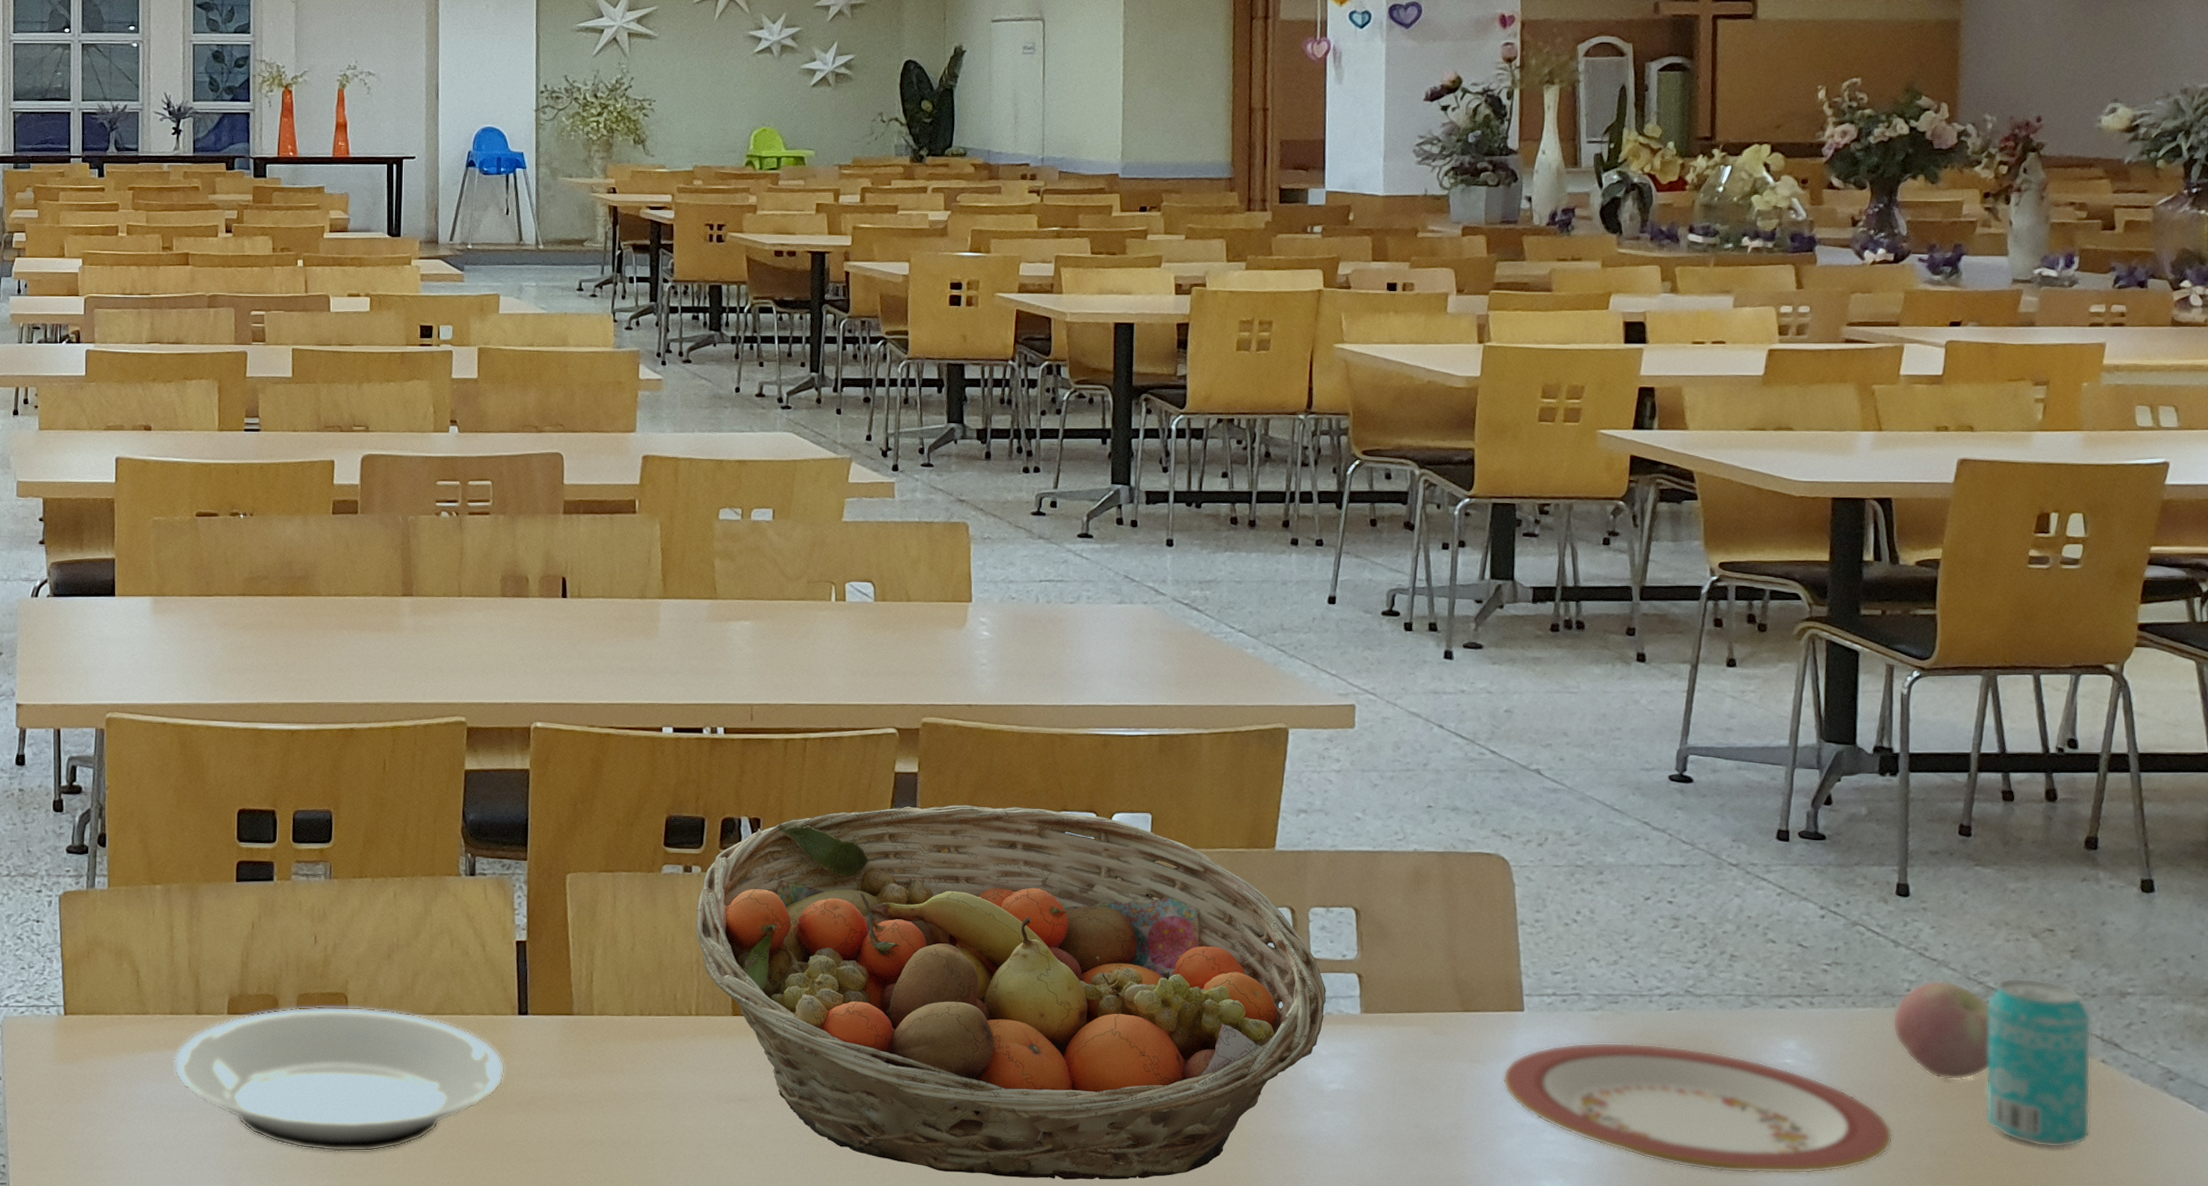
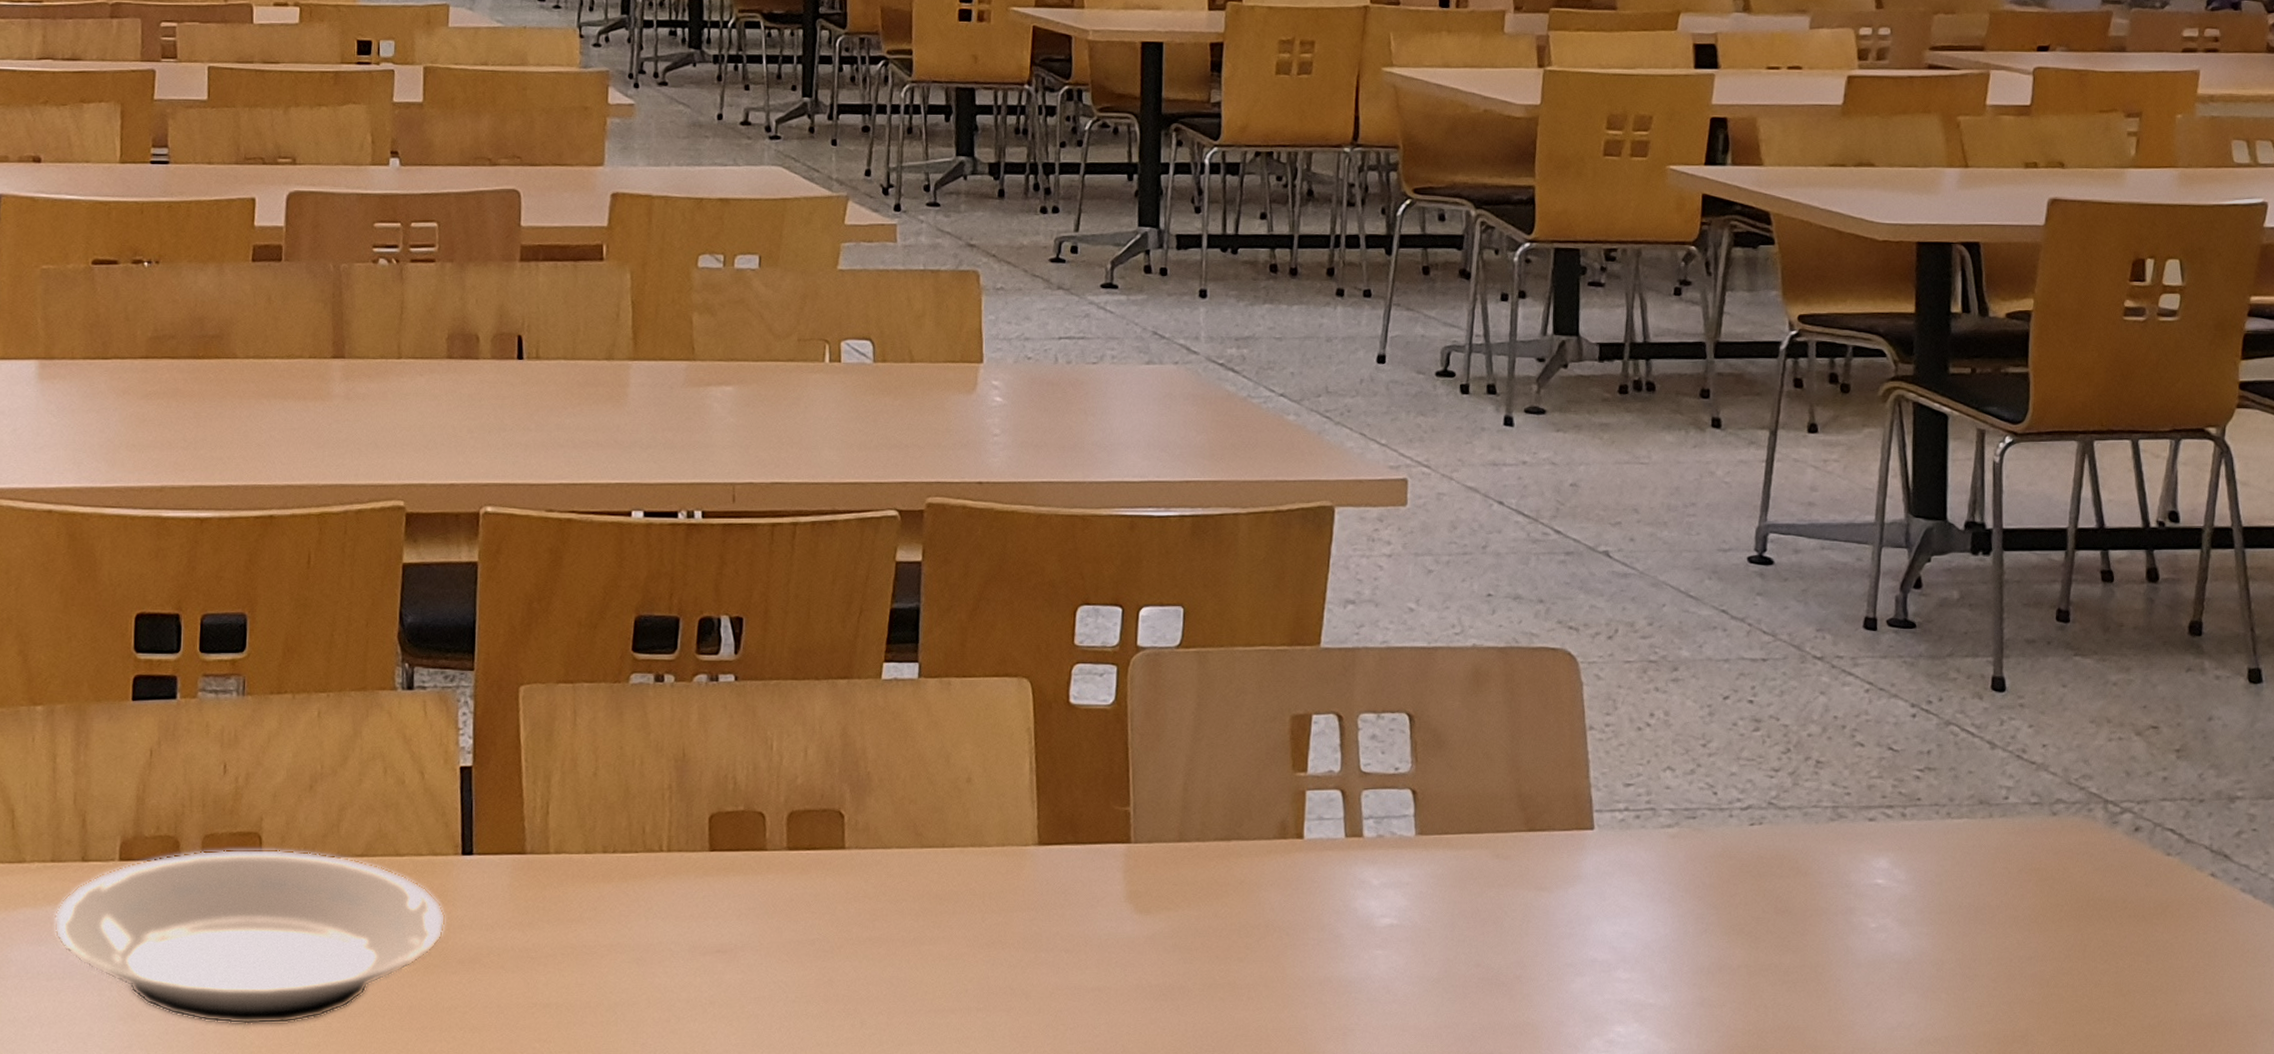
fruit basket: present [696,805,1326,1180] -> none [668,599,1377,1037]
plate: present [1502,1042,1893,1174] -> none [1571,864,1993,1011]
apple: present [1892,980,1990,1080] -> none [1990,786,2093,900]
beverage can: present [1985,978,2091,1148] -> none [2089,782,2201,975]

